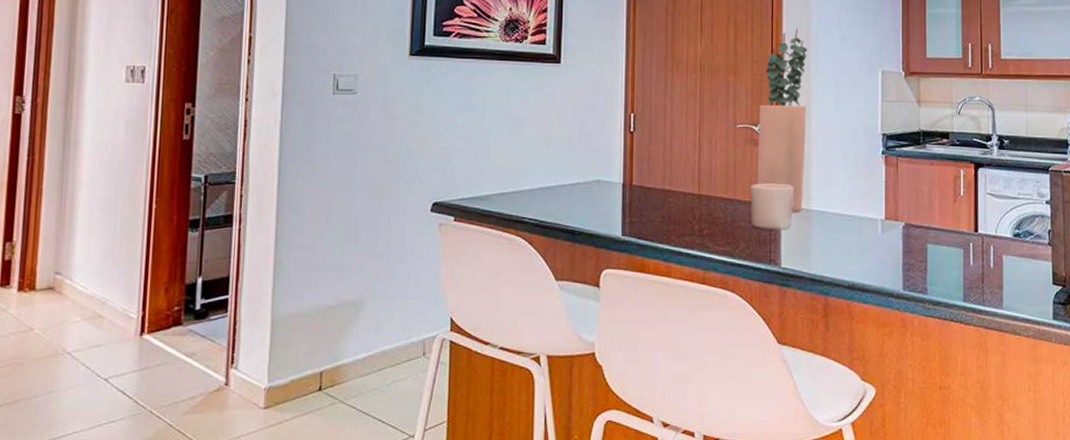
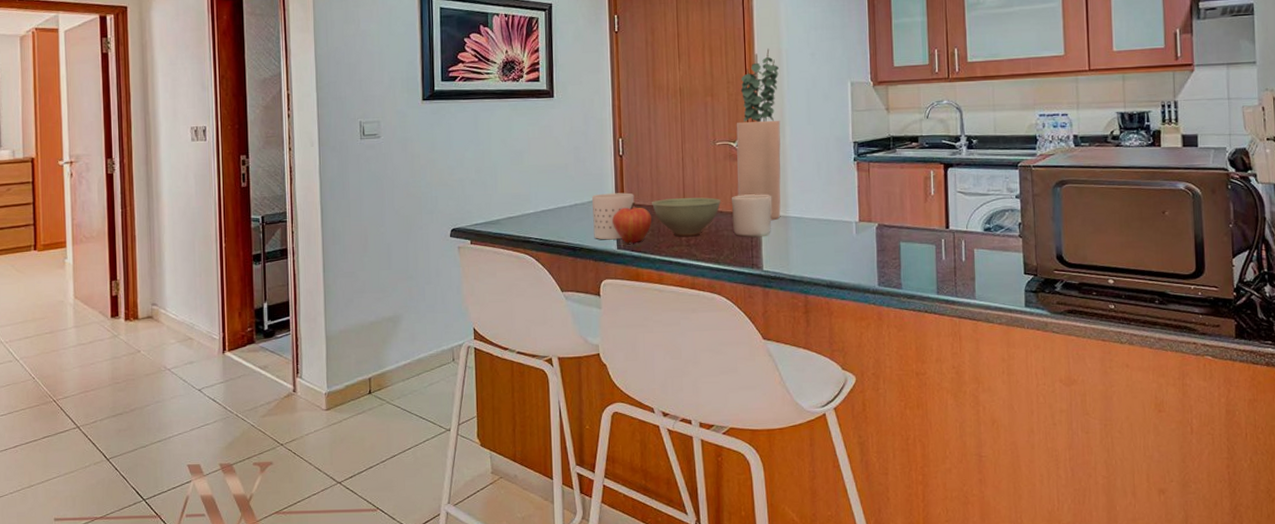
mug: none [596,173,644,225] -> present [591,192,635,240]
fruit: none [617,183,663,230] -> present [611,201,653,244]
bowl: none [663,183,740,227] -> present [652,197,722,238]

